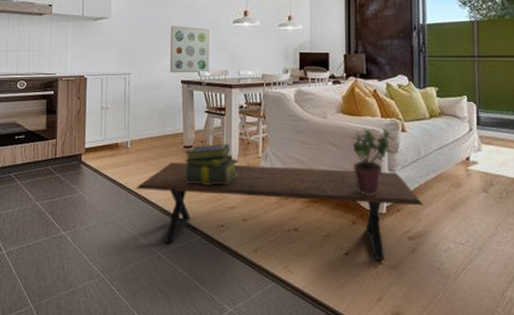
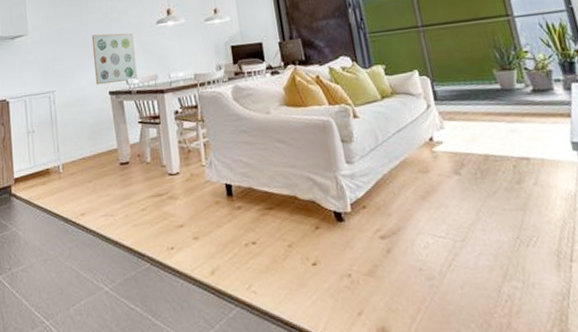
coffee table: present [135,161,425,261] -> none [72,163,393,277]
stack of books: present [184,143,238,185] -> none [122,154,183,204]
potted plant: present [351,128,394,196] -> none [299,117,347,194]

